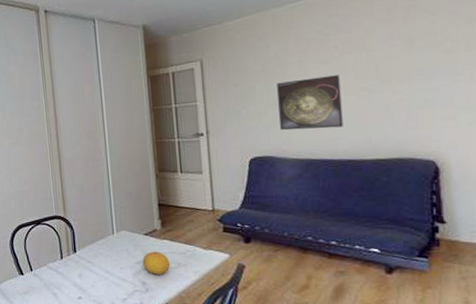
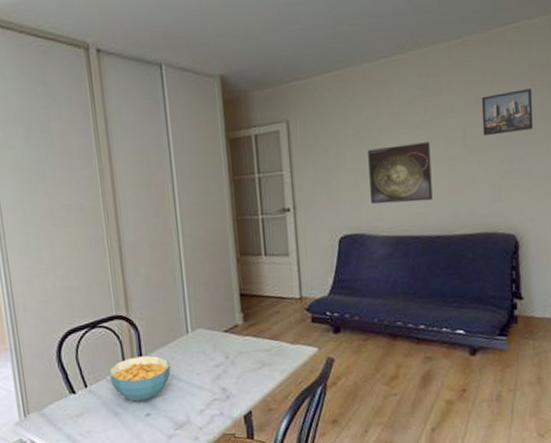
cereal bowl: none [49,249,99,287] -> present [109,355,171,402]
fruit: present [142,251,170,275] -> none [222,350,254,379]
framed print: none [394,22,454,69] -> present [481,88,534,136]

